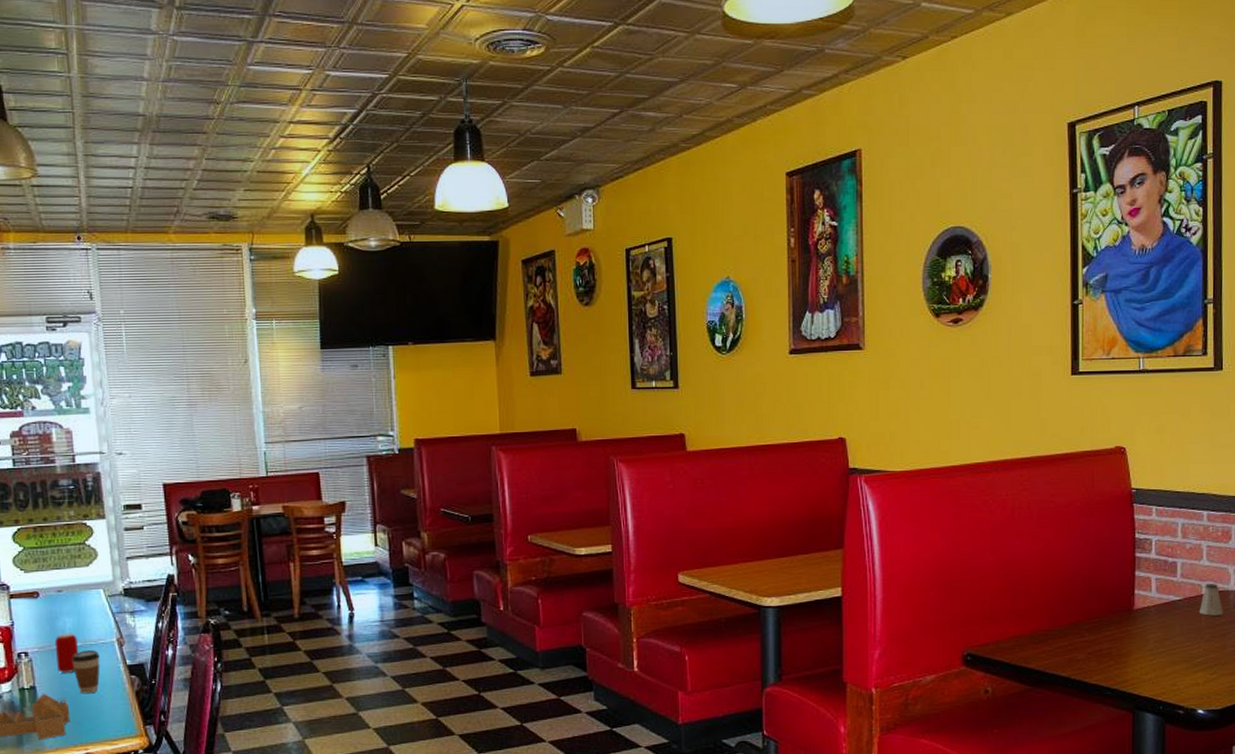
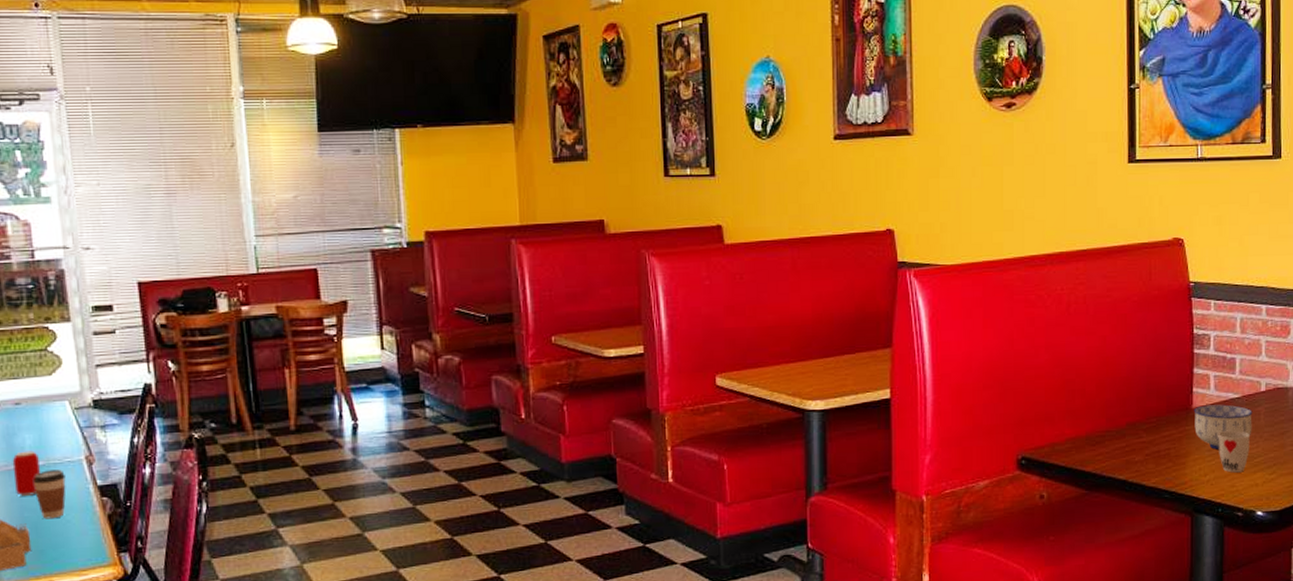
bowl: none [1135,606,1194,650] -> present [1193,404,1253,450]
cup: none [1159,632,1191,672] -> present [1218,431,1250,473]
saltshaker: present [1199,584,1224,616] -> none [1257,380,1283,414]

